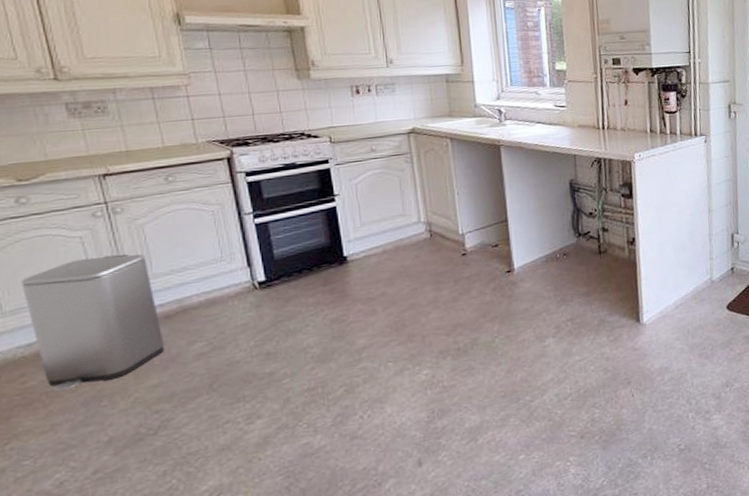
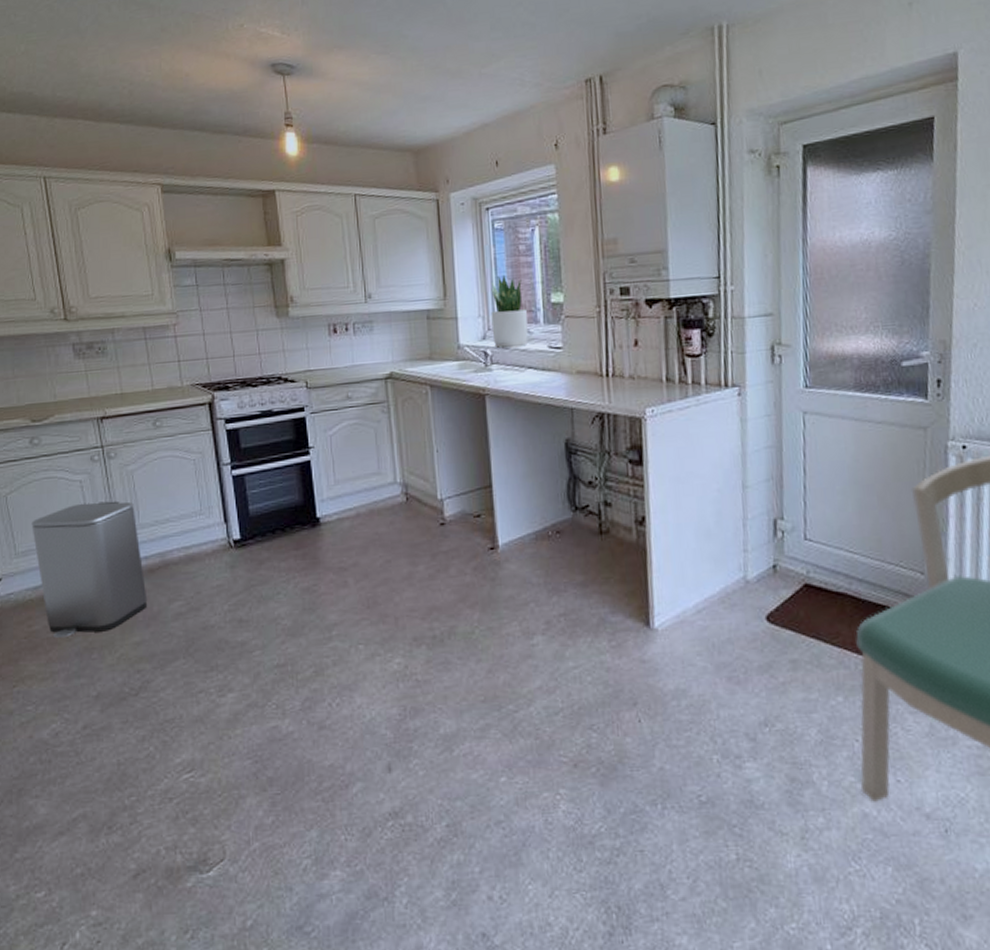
planter: none [503,46,537,106] -> present [490,274,529,348]

